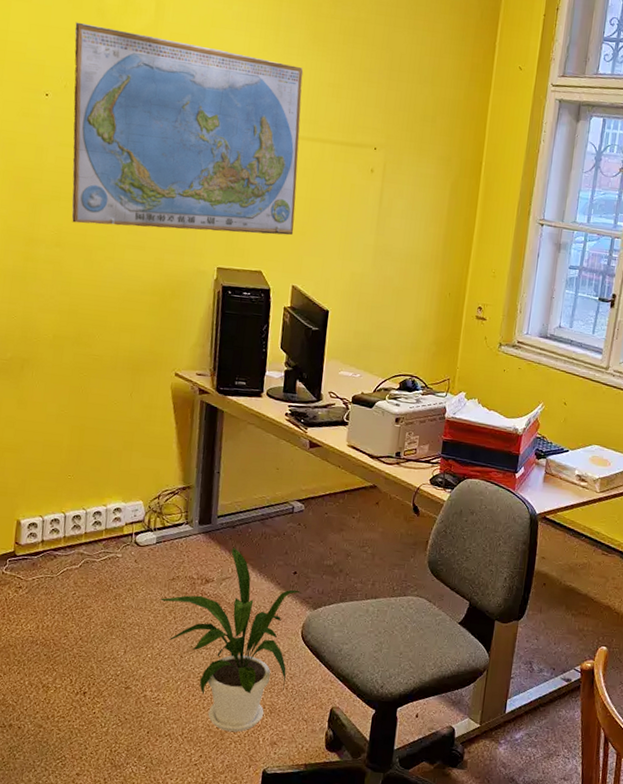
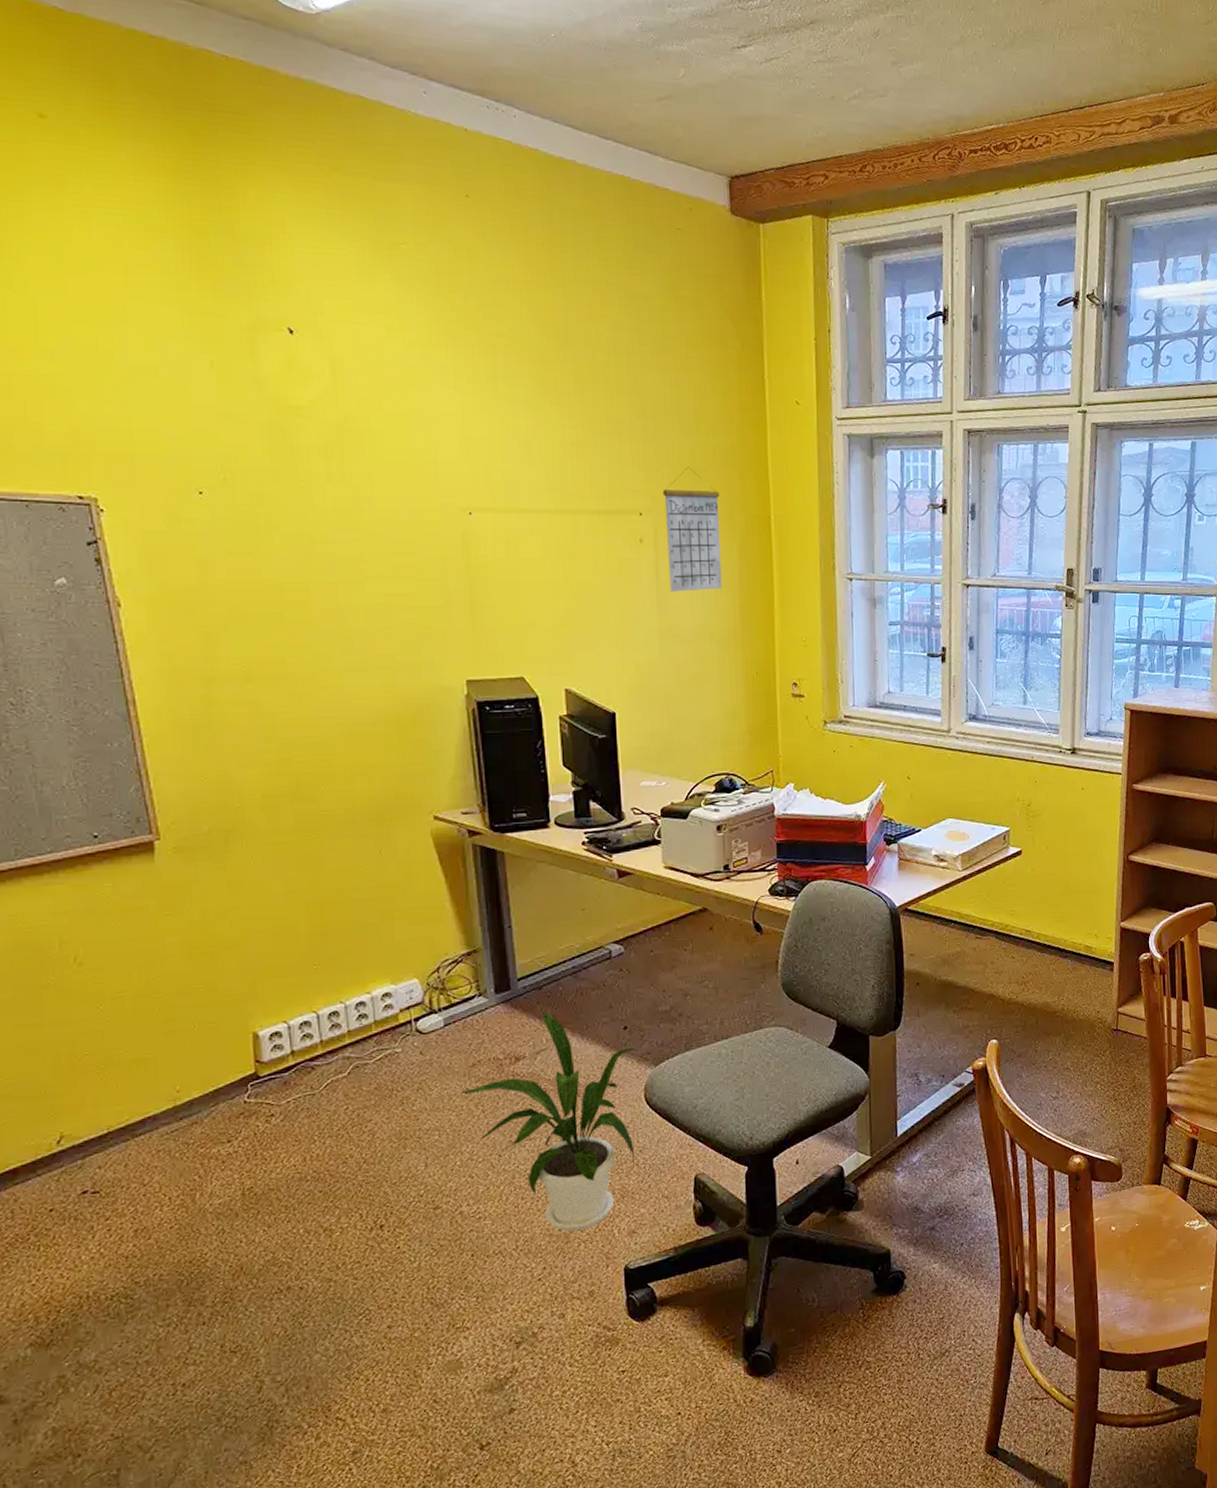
world map: present [71,22,304,236] -> none [224,396,556,650]
calendar: none [389,113,443,219] -> present [662,466,722,592]

